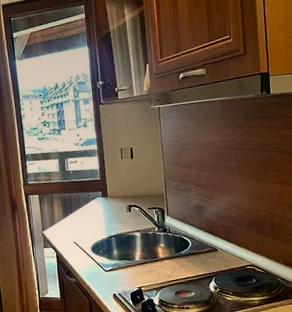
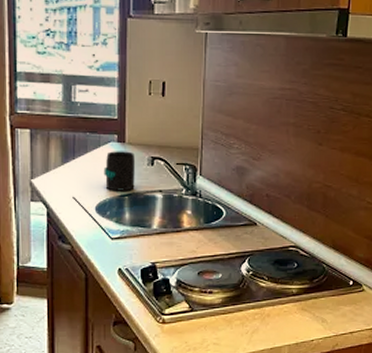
mug: none [94,203,119,235] -> present [103,151,135,191]

